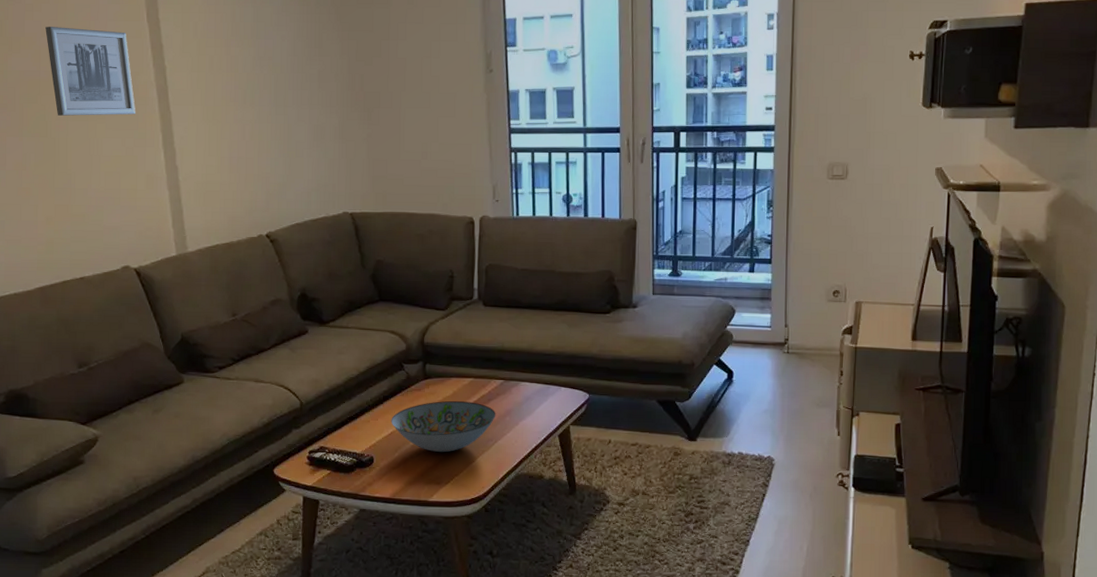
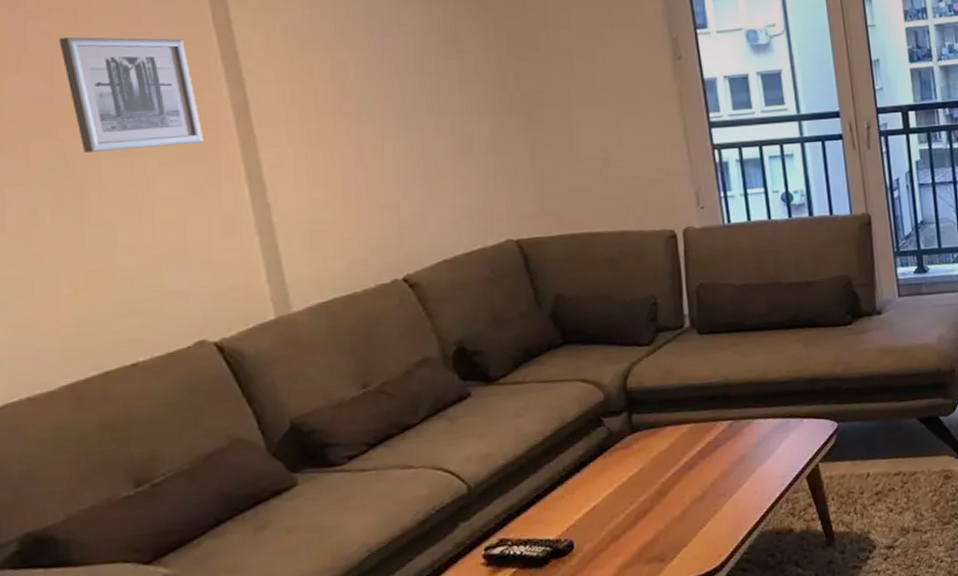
decorative bowl: present [391,400,496,453] -> none [592,452,727,522]

